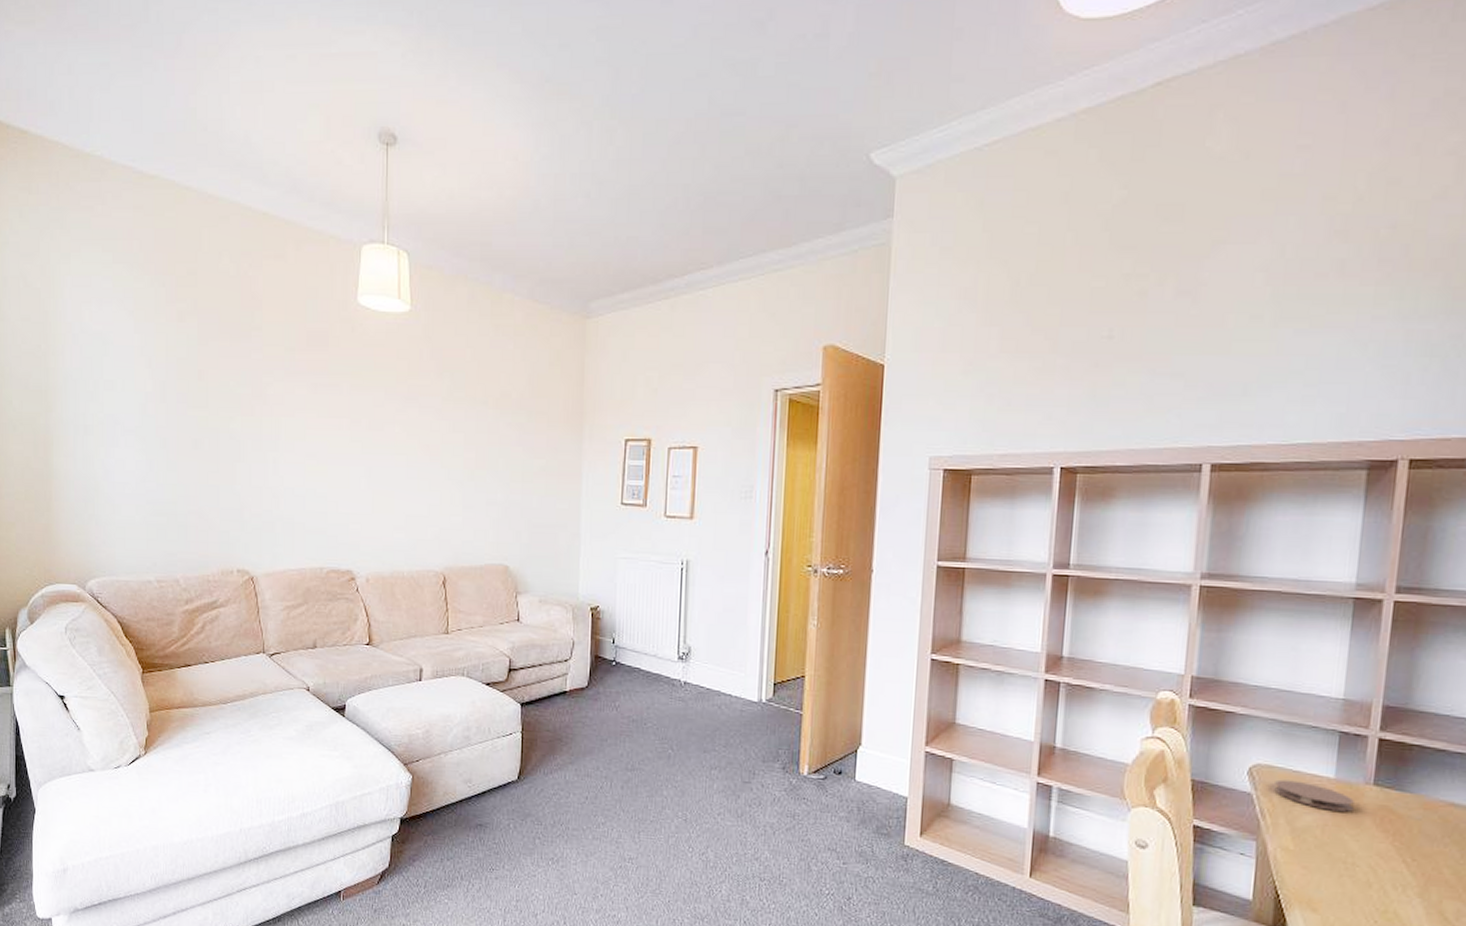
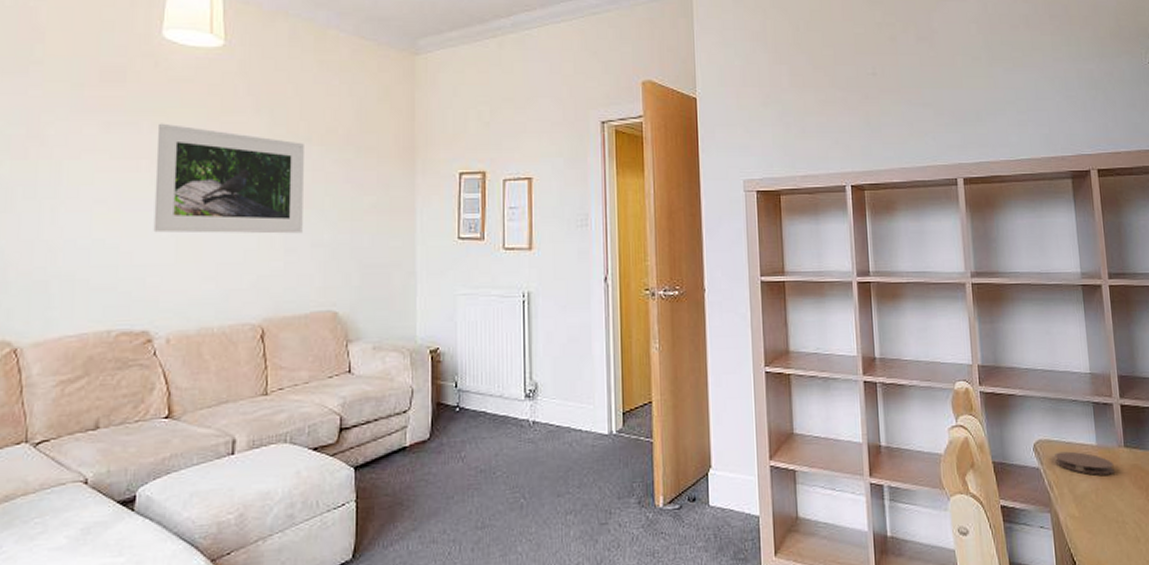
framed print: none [354,385,481,492] -> present [153,123,304,234]

